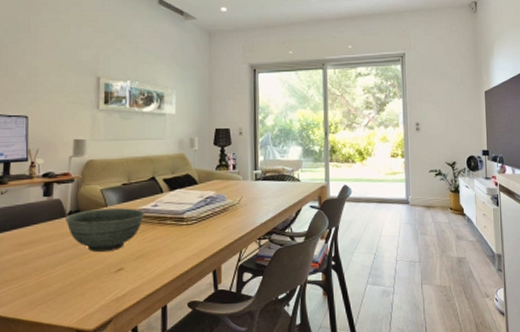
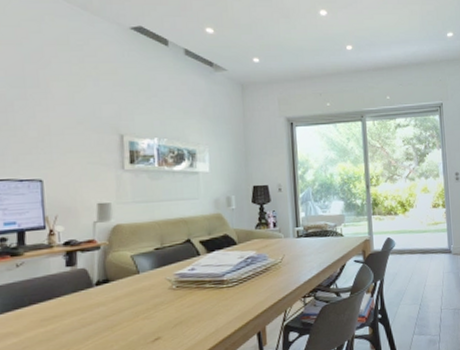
bowl: present [65,208,145,253] -> none [93,273,182,323]

